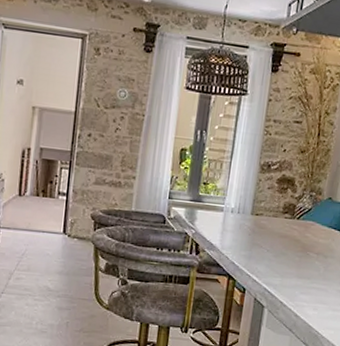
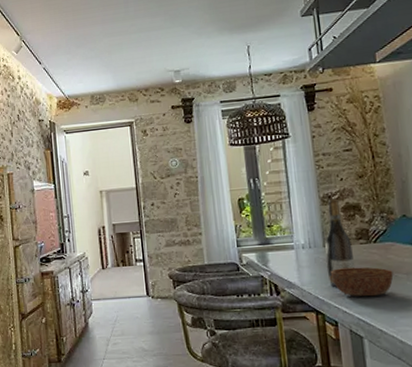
wine bottle: none [247,168,278,256] -> present [325,198,356,287]
bowl: none [251,238,307,270] -> present [331,267,394,297]

